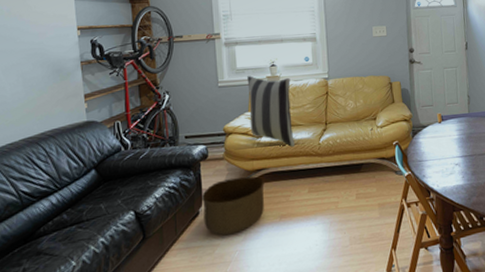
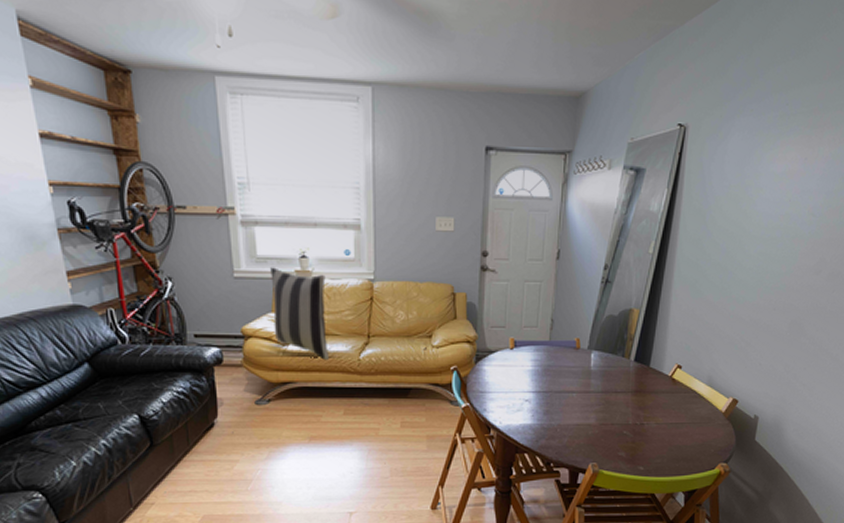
basket: present [202,176,265,236] -> none [217,390,291,452]

